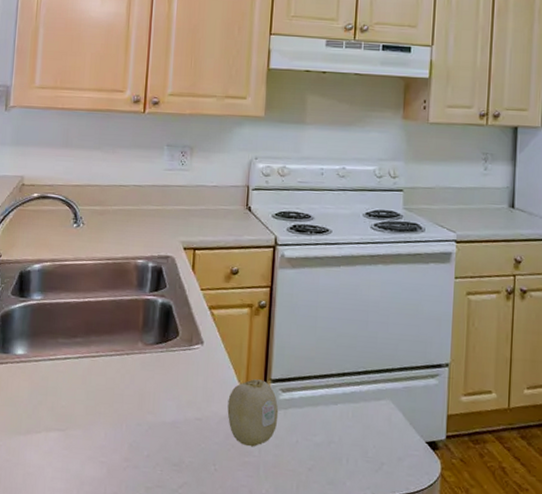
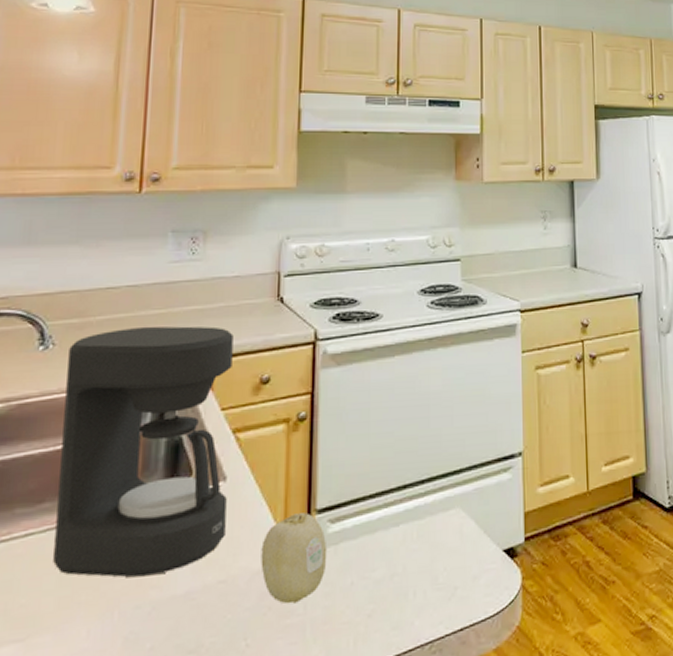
coffee maker: none [83,218,211,404] -> present [53,326,234,578]

